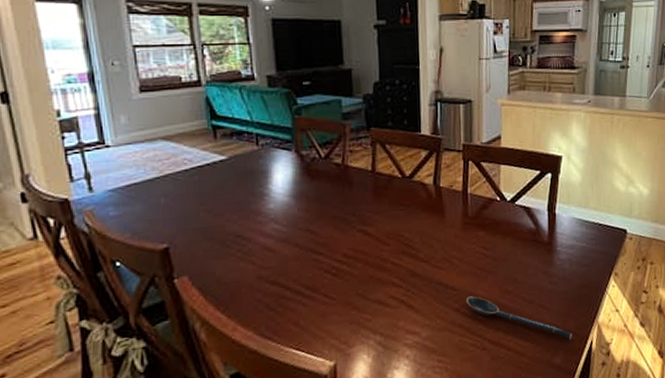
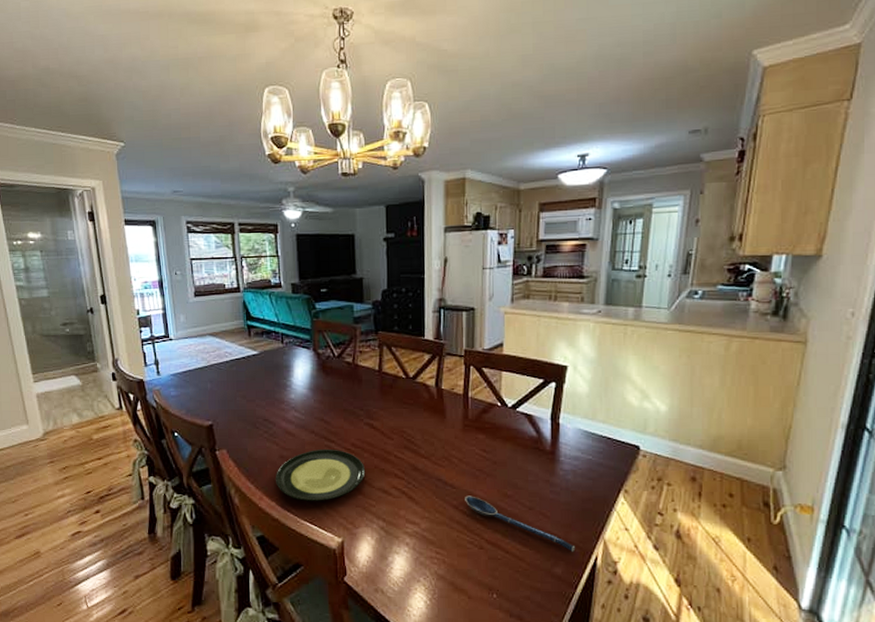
plate: none [251,262,360,325] -> present [275,448,366,501]

